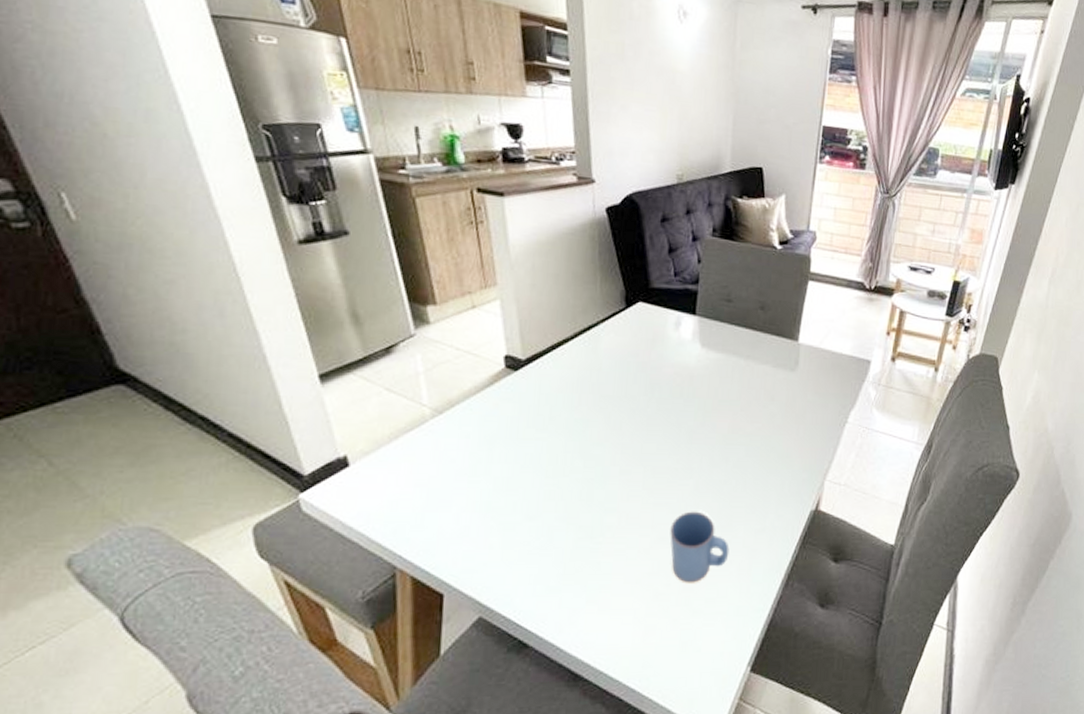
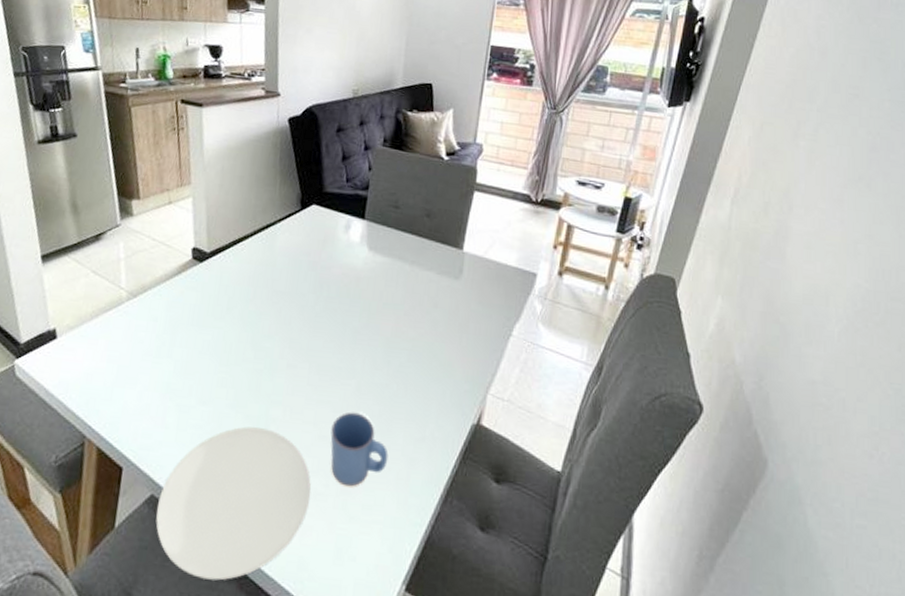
plate: none [486,537,653,691] -> present [155,426,311,581]

